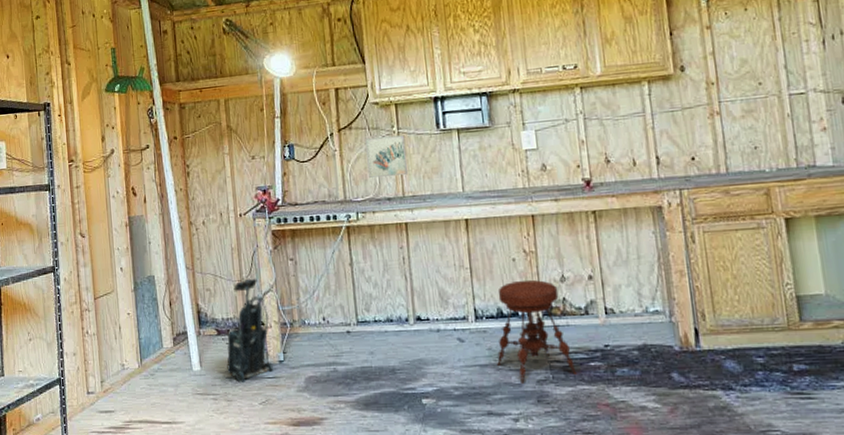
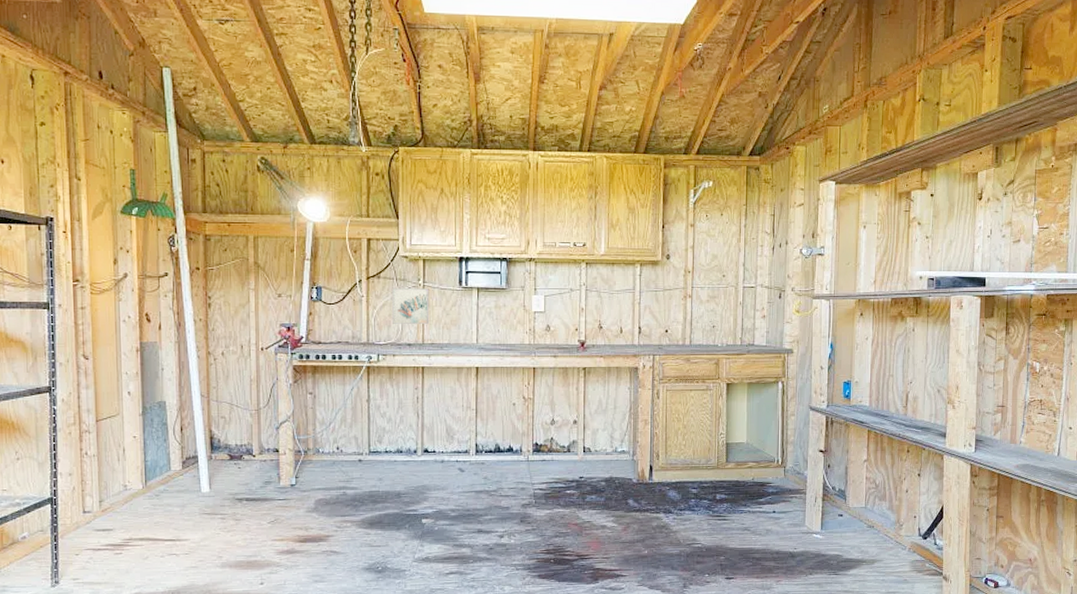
vacuum cleaner: present [227,278,273,382] -> none [237,408,284,503]
stool: present [497,279,578,385] -> none [490,421,556,508]

